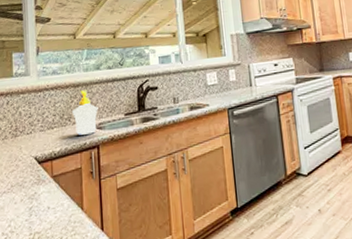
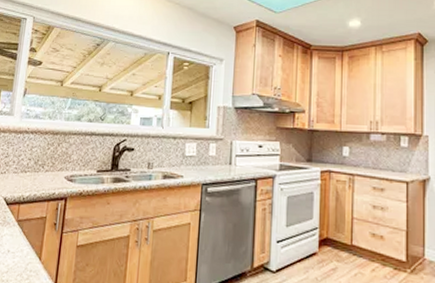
soap bottle: present [72,90,99,135] -> none [47,139,73,185]

